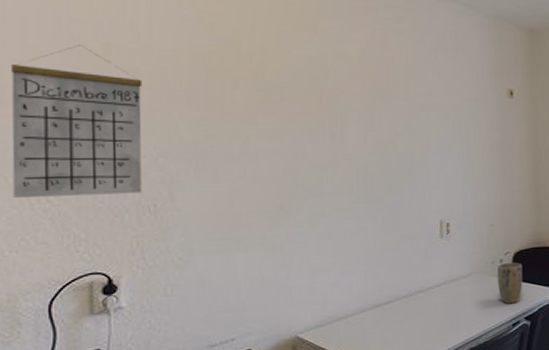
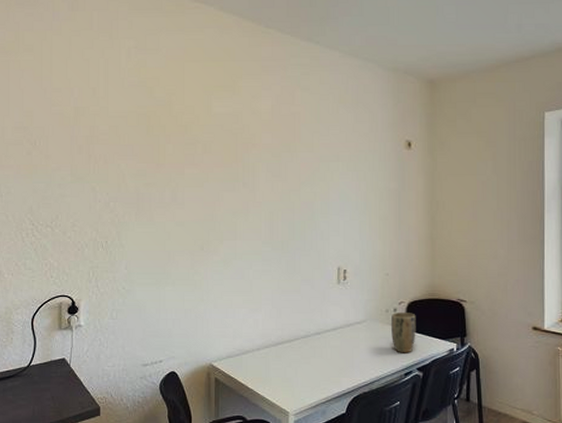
calendar: present [12,45,143,198] -> none [11,109,100,232]

